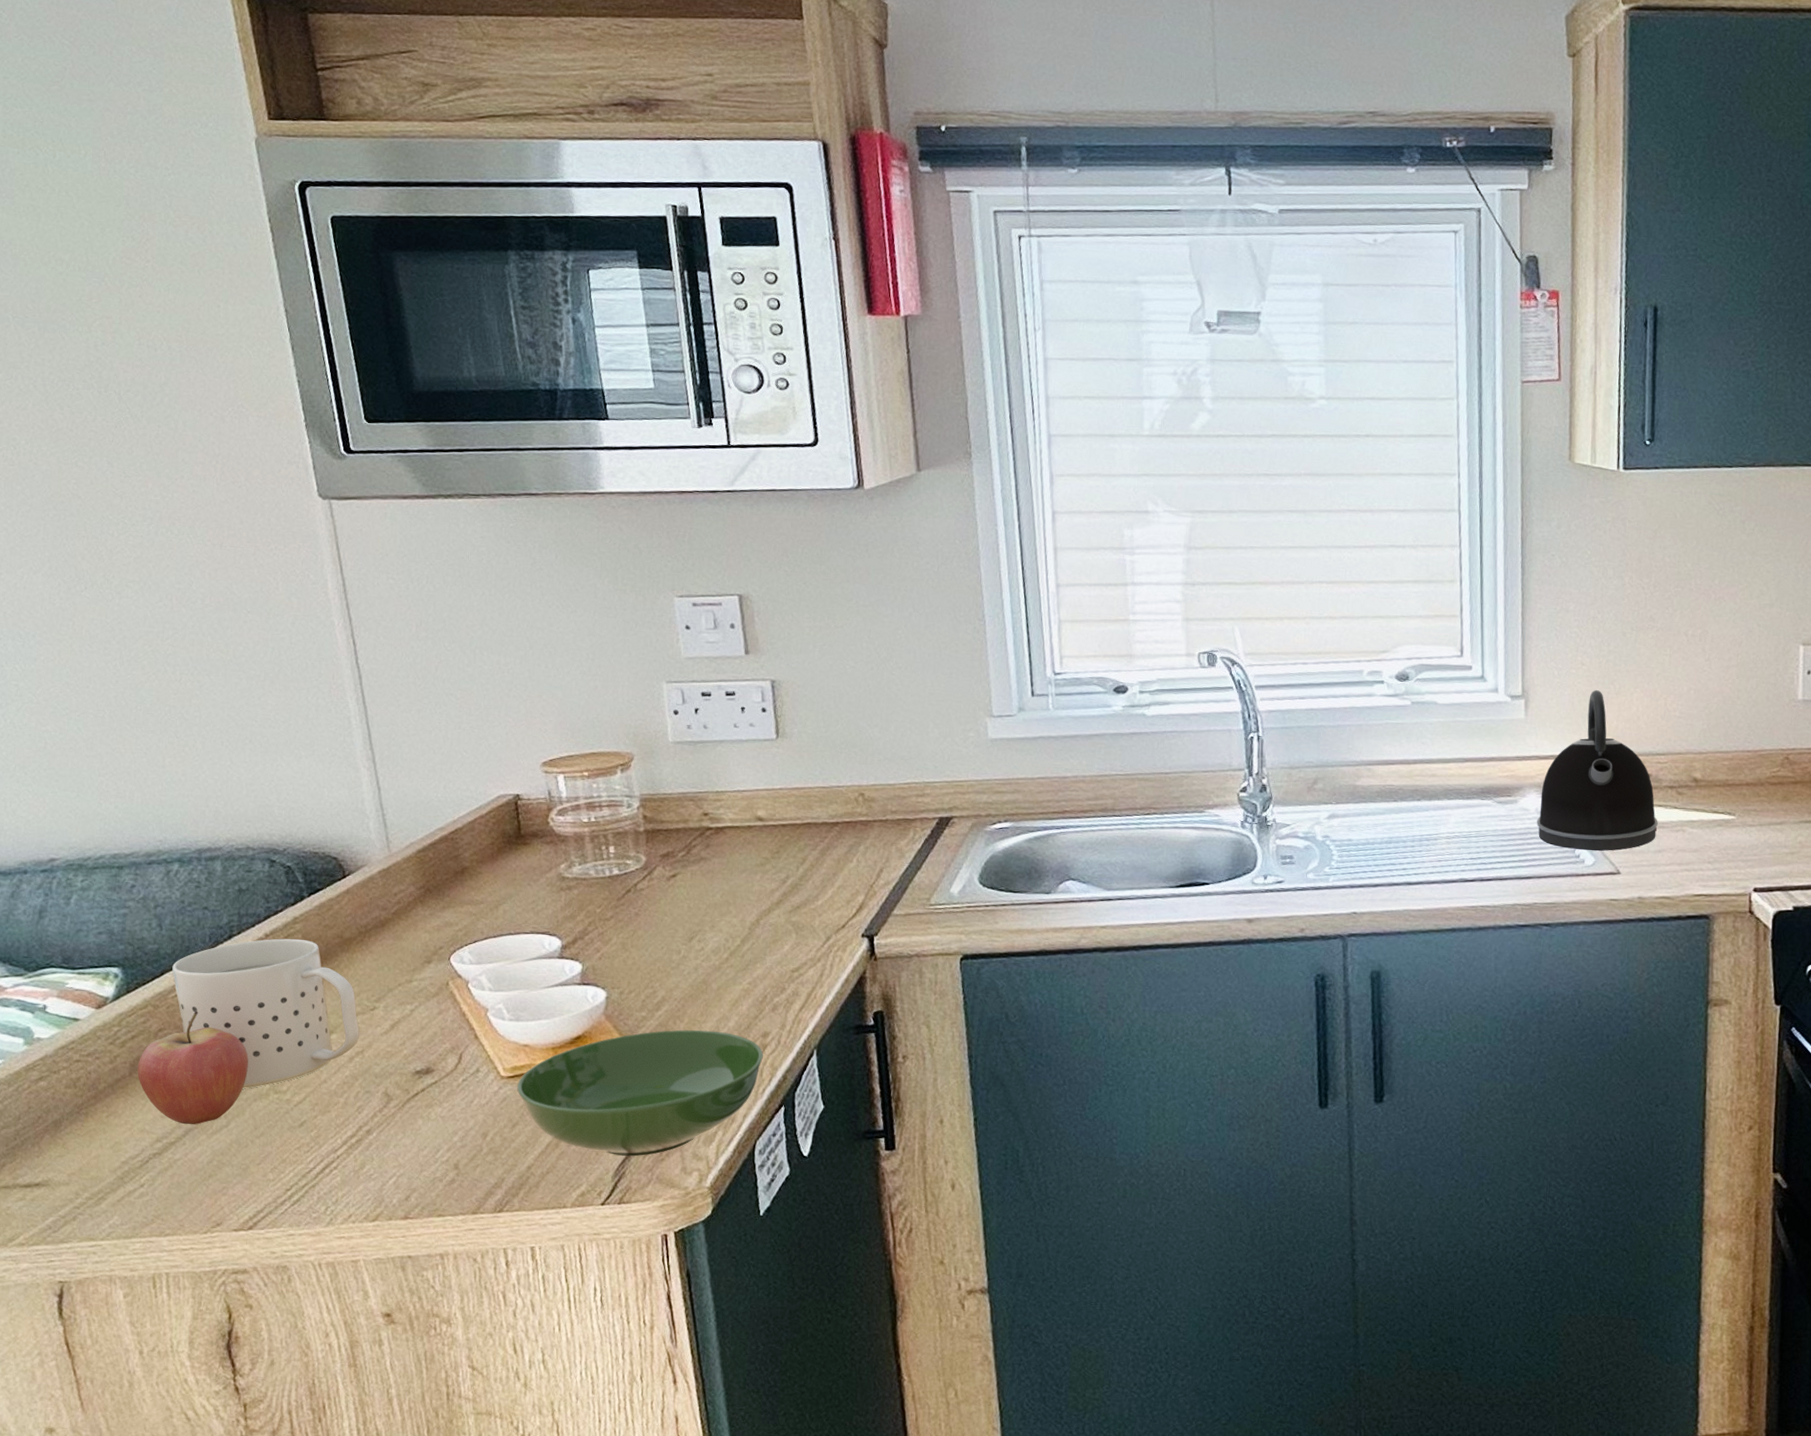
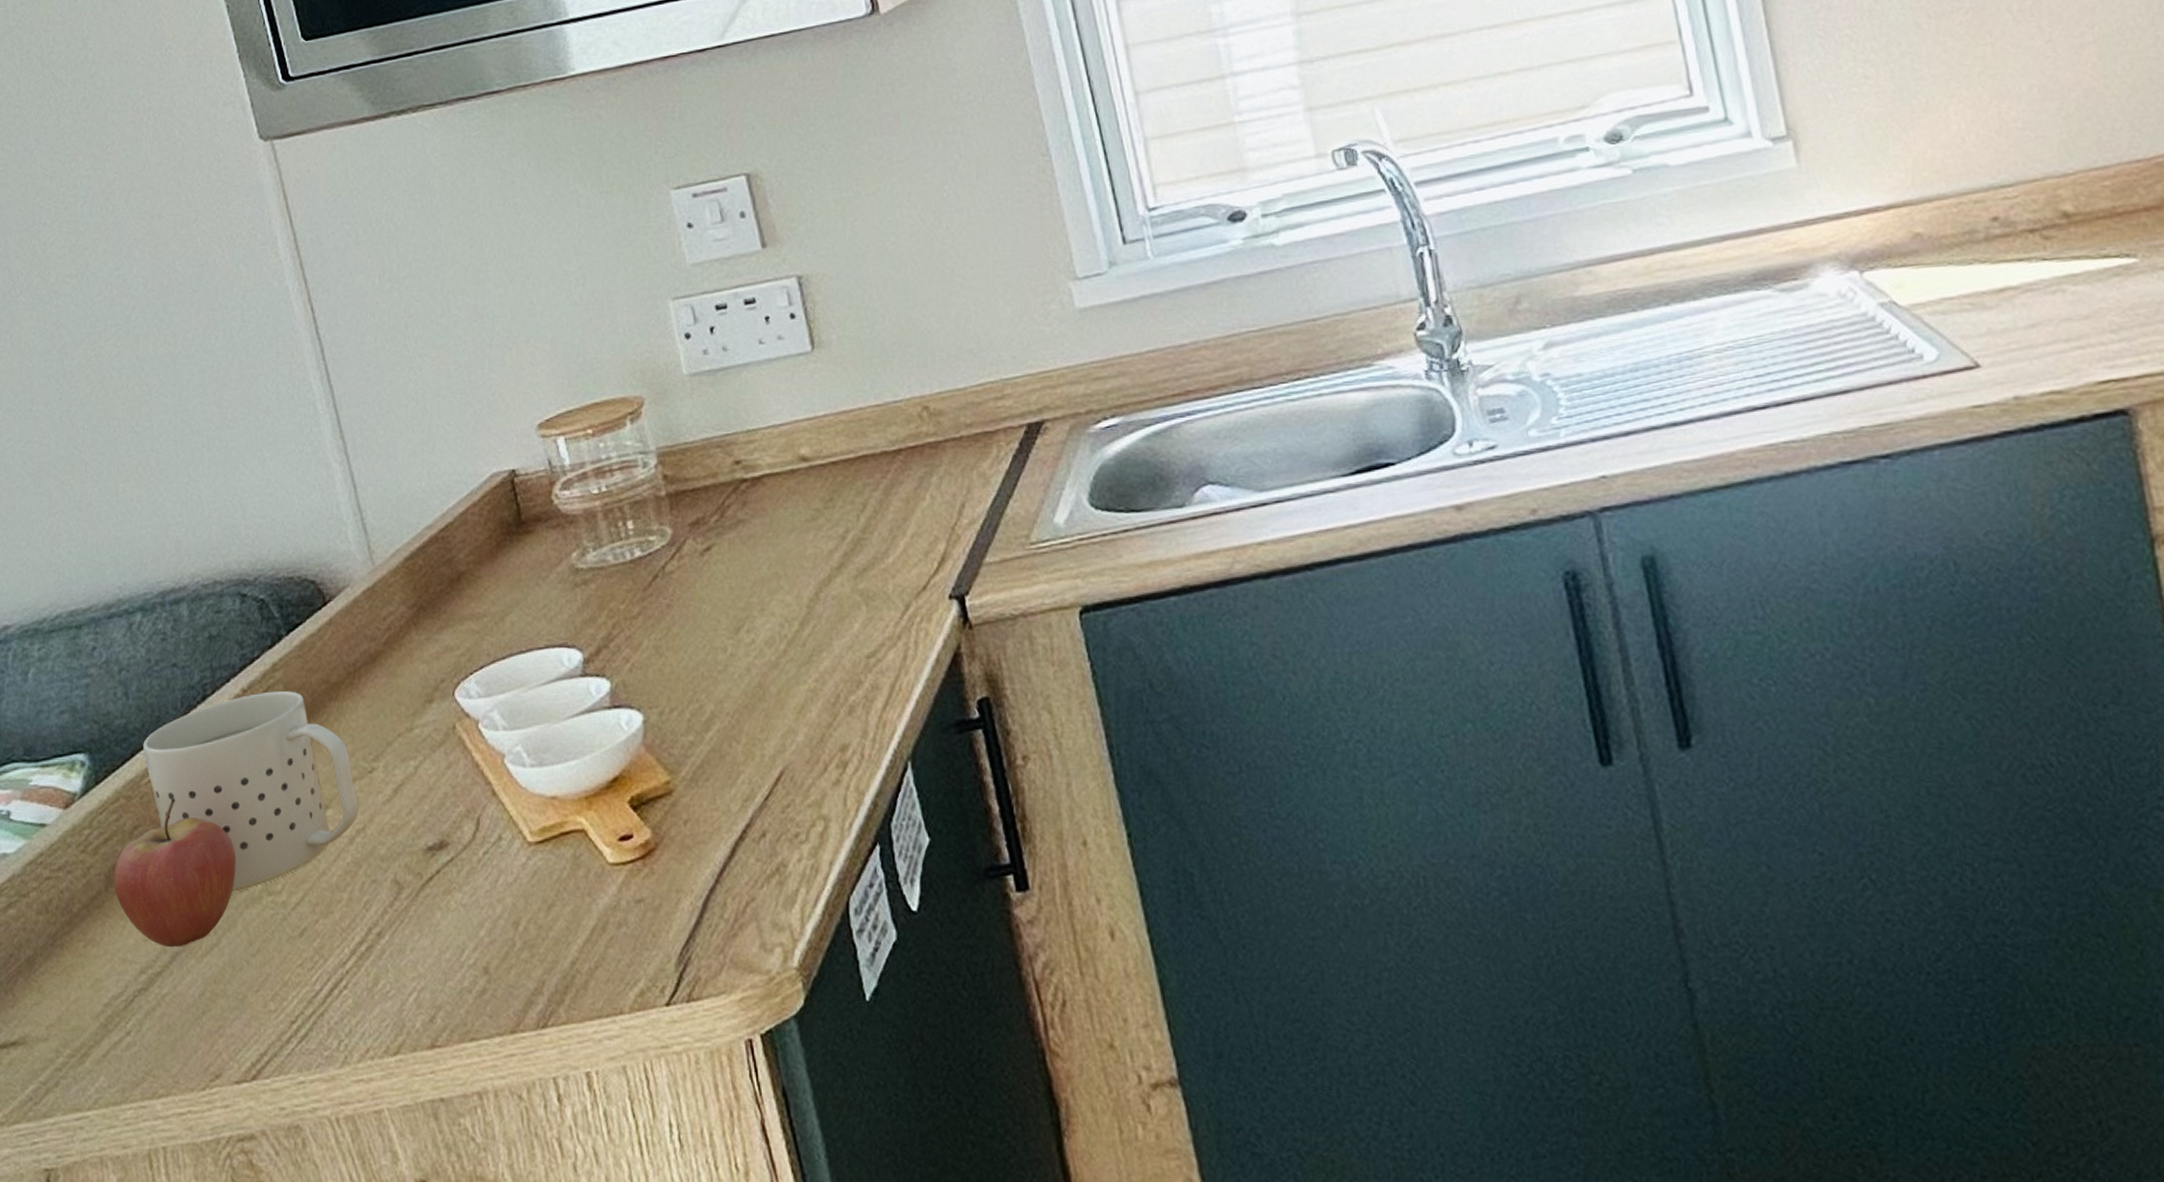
bowl: present [516,1029,763,1157] -> none [548,750,845,935]
kettle: present [1537,690,1658,851] -> none [1840,110,2023,342]

